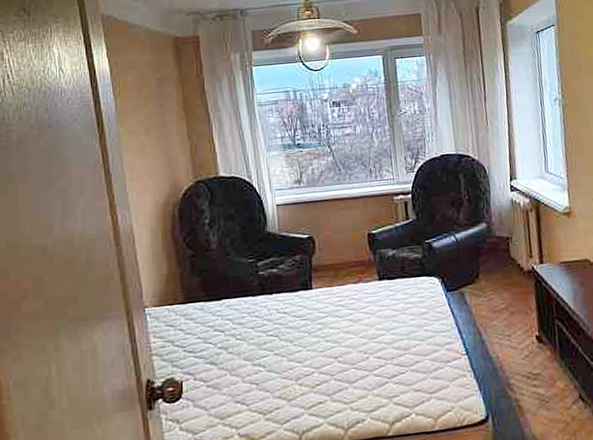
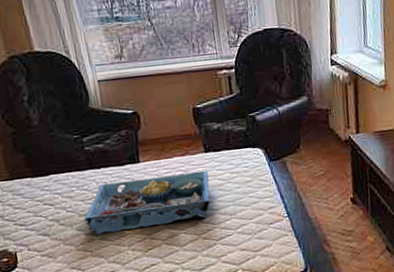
serving tray: none [253,299,383,365] -> present [84,170,210,234]

